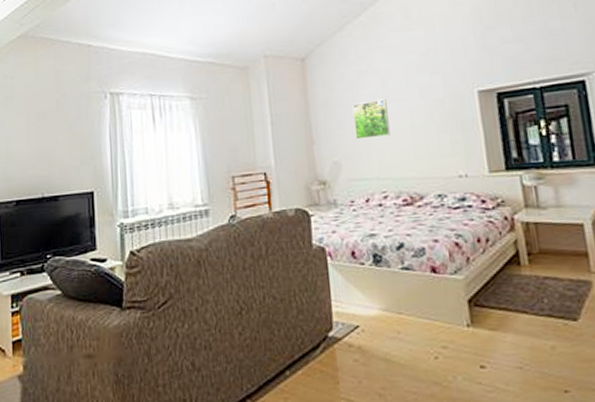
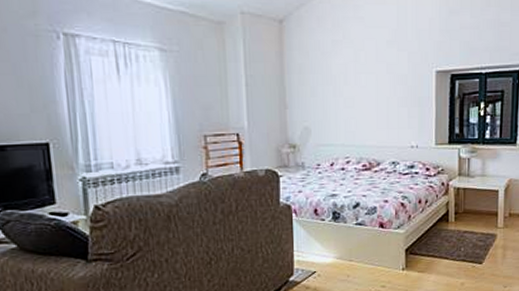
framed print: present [352,99,390,140] -> none [325,70,357,107]

